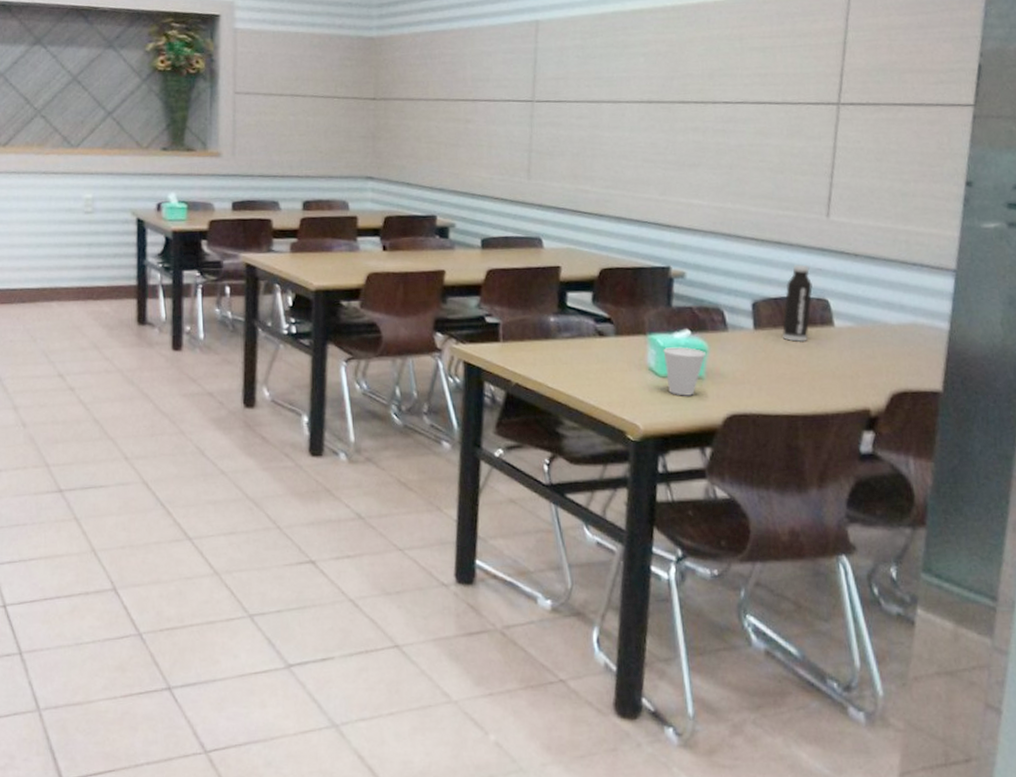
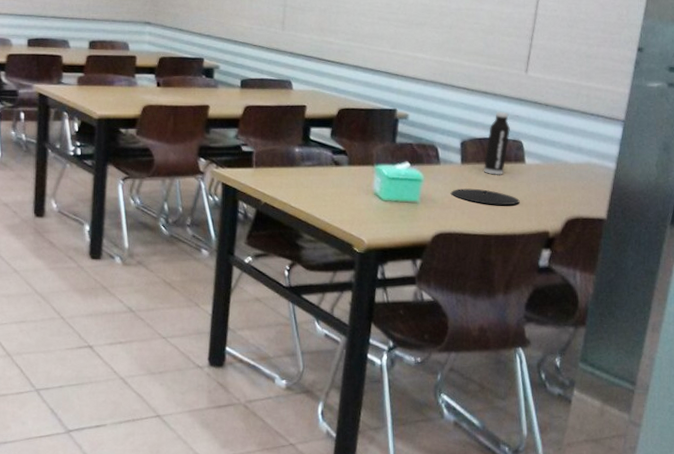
cup: present [663,347,706,396] -> none [387,176,421,217]
plate: none [742,359,831,378] -> present [450,188,520,205]

